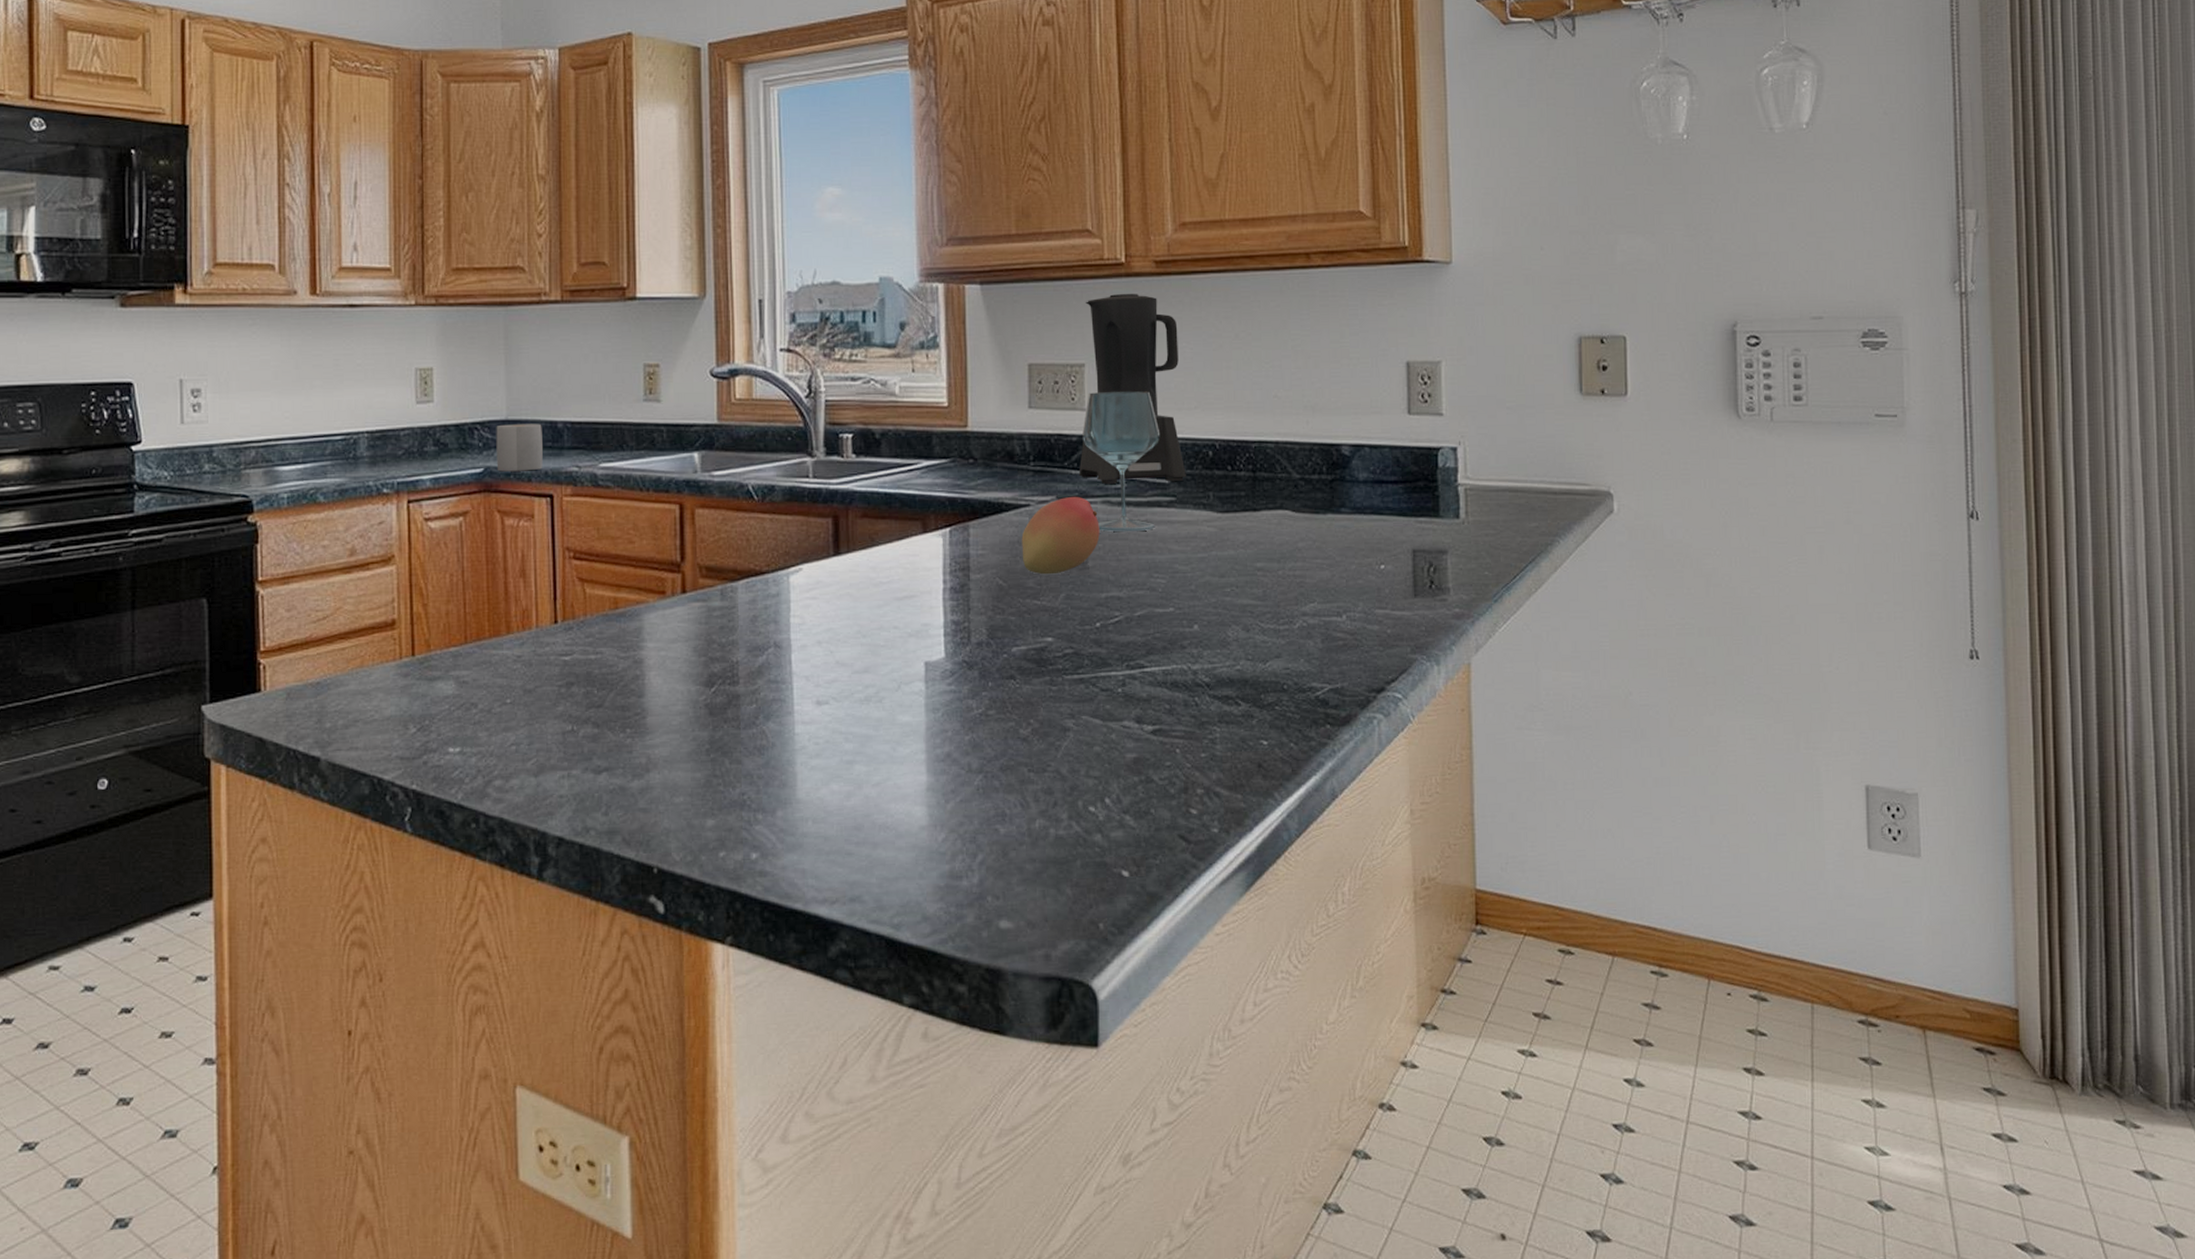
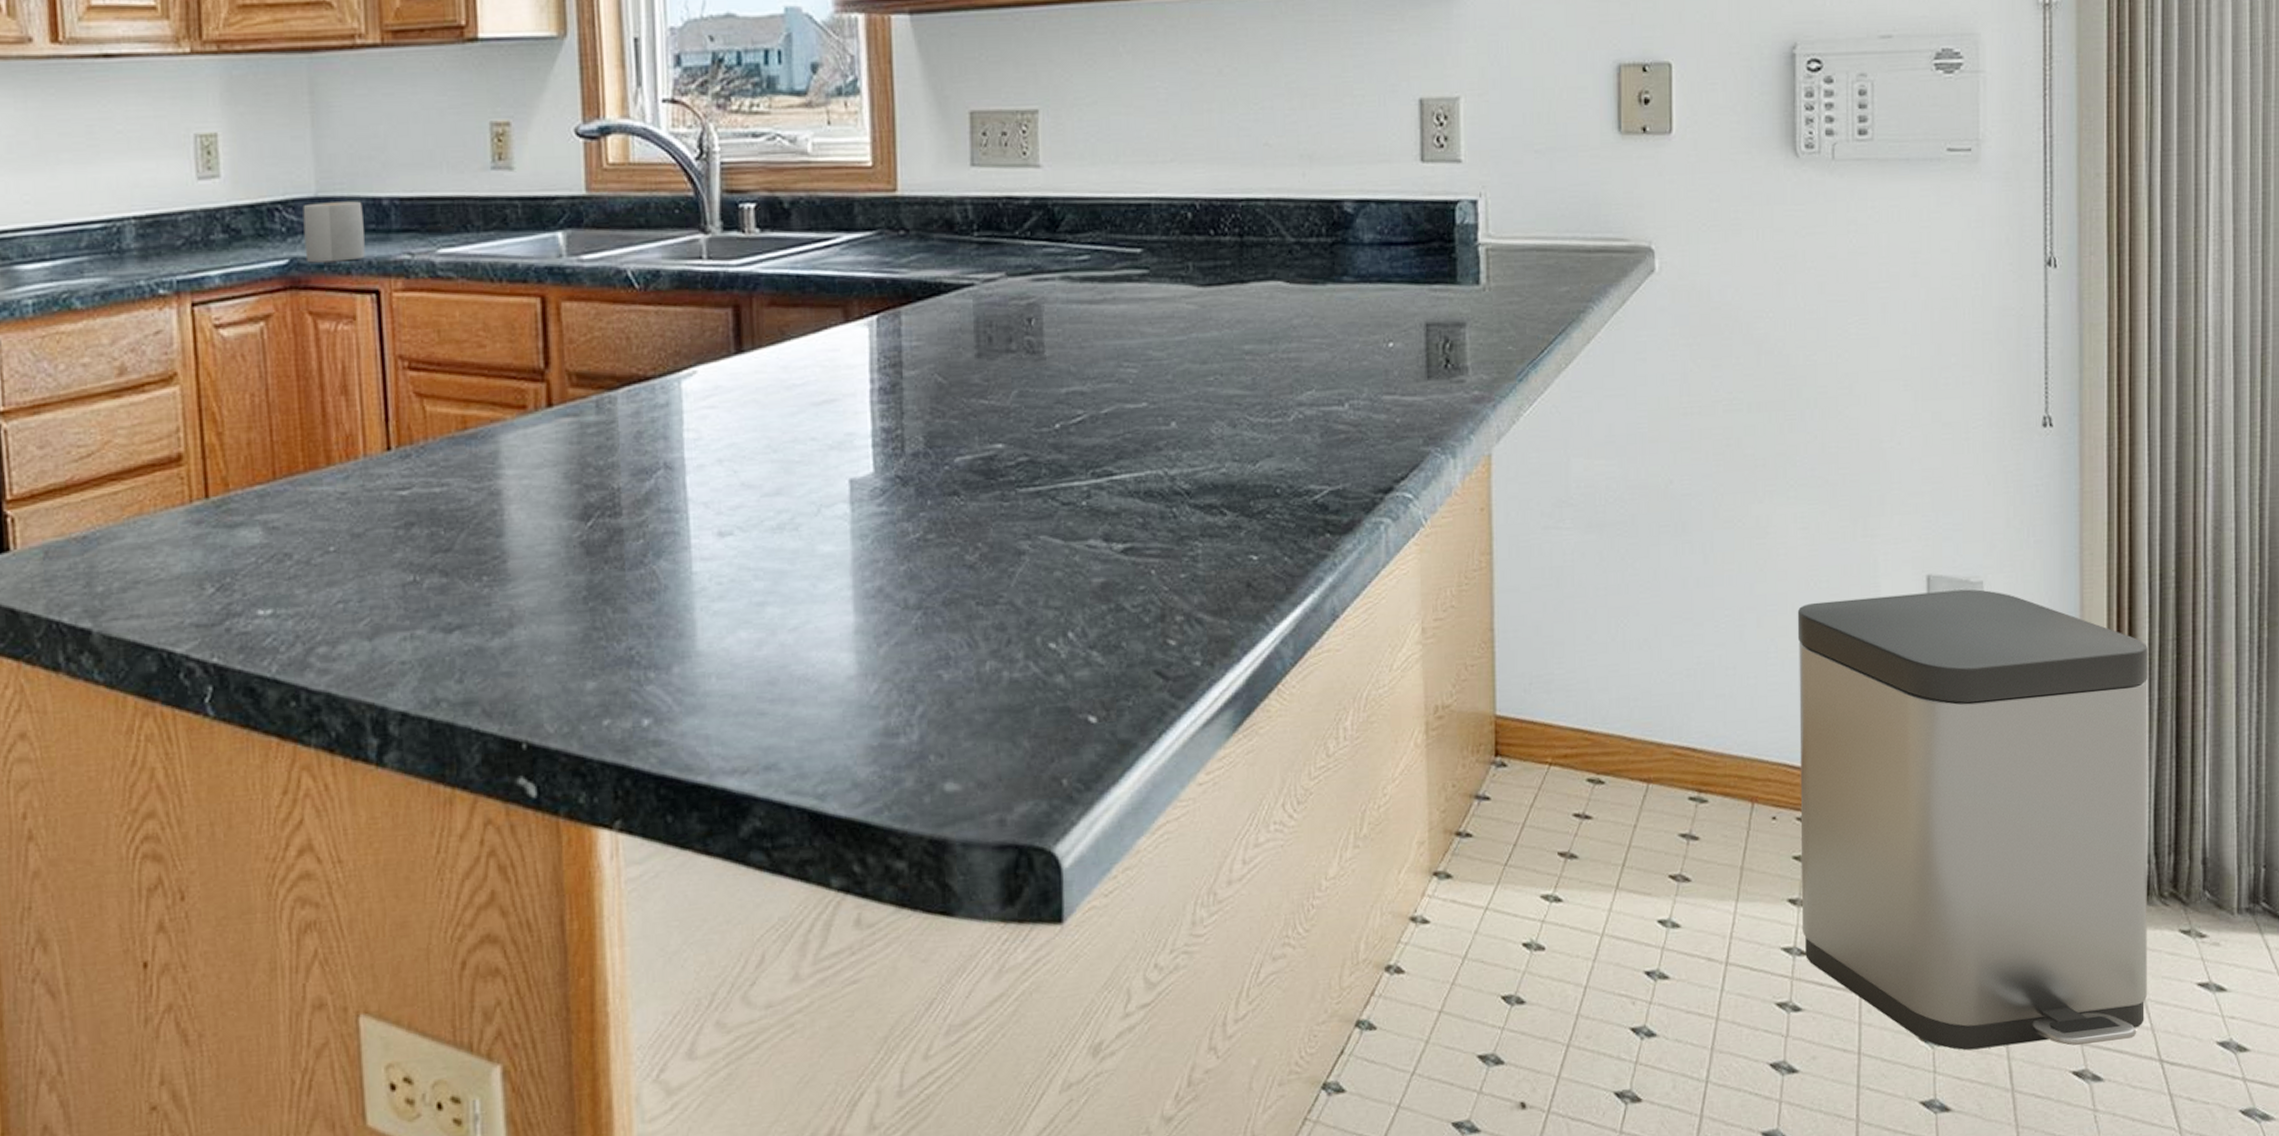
fruit: present [1021,496,1100,575] -> none [964,271,1058,369]
blender: present [1078,294,1186,484] -> none [1032,22,1161,256]
wine glass: present [1081,391,1161,532] -> none [1035,142,1130,314]
pedal bin: none [1747,799,2085,1220] -> present [1797,589,2147,1051]

